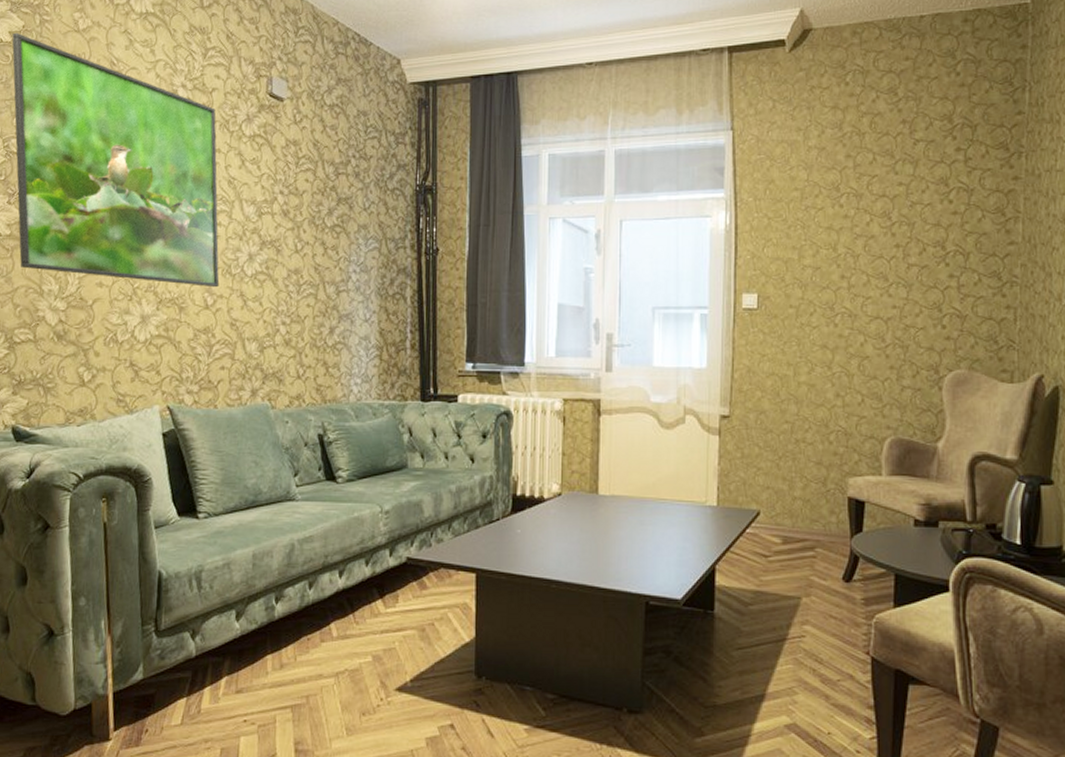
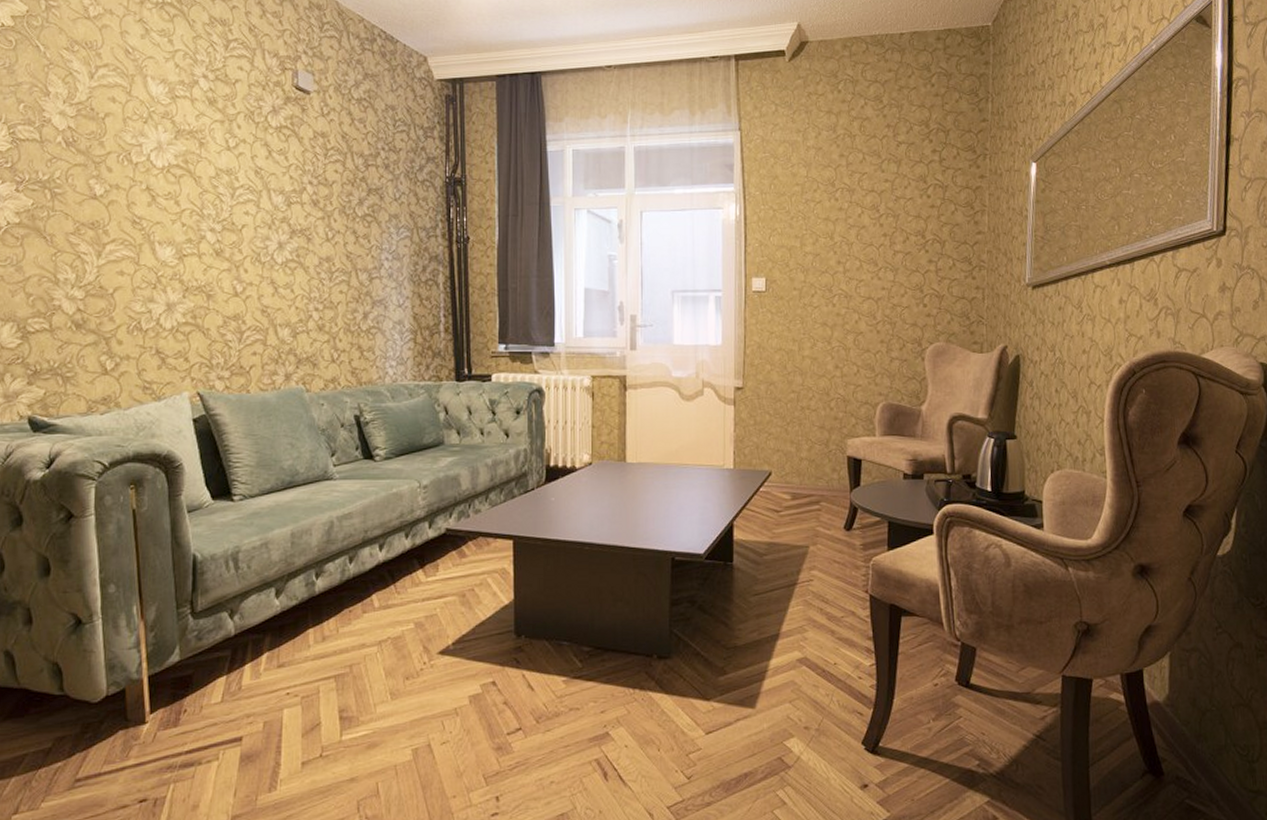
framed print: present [12,32,219,288] -> none [14,17,249,276]

